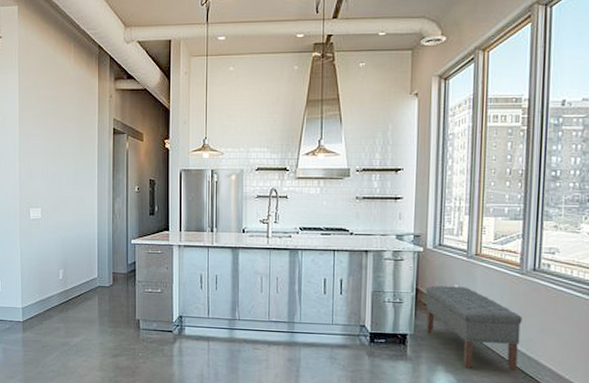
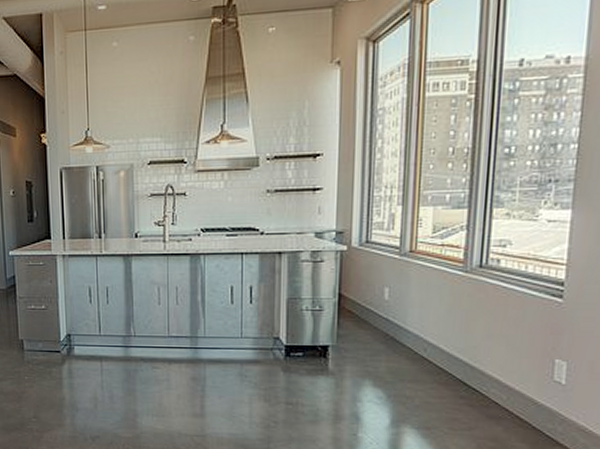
bench: present [425,285,522,372] -> none [349,289,465,384]

